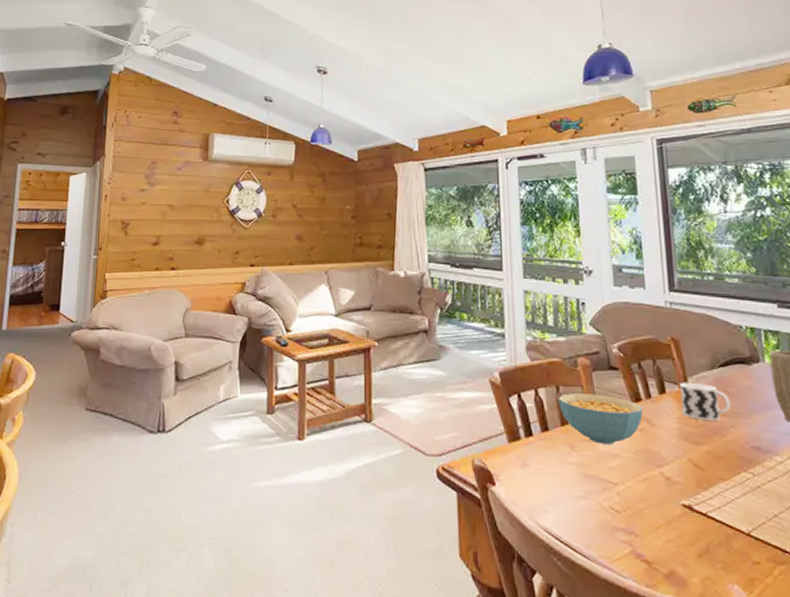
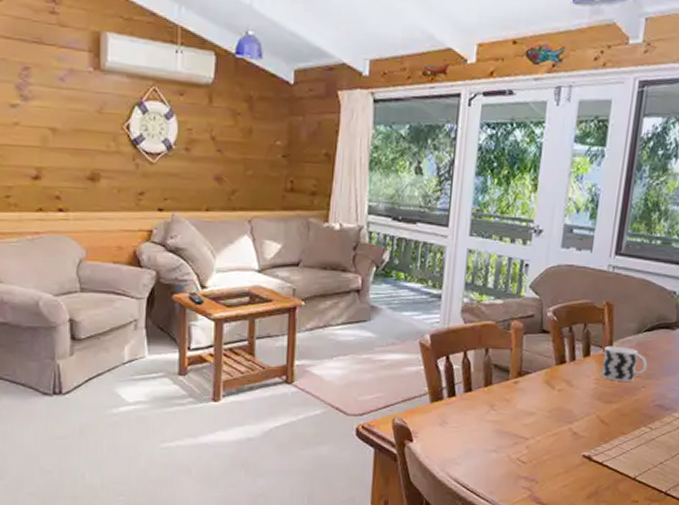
cereal bowl: present [558,393,643,444] -> none [485,356,566,403]

